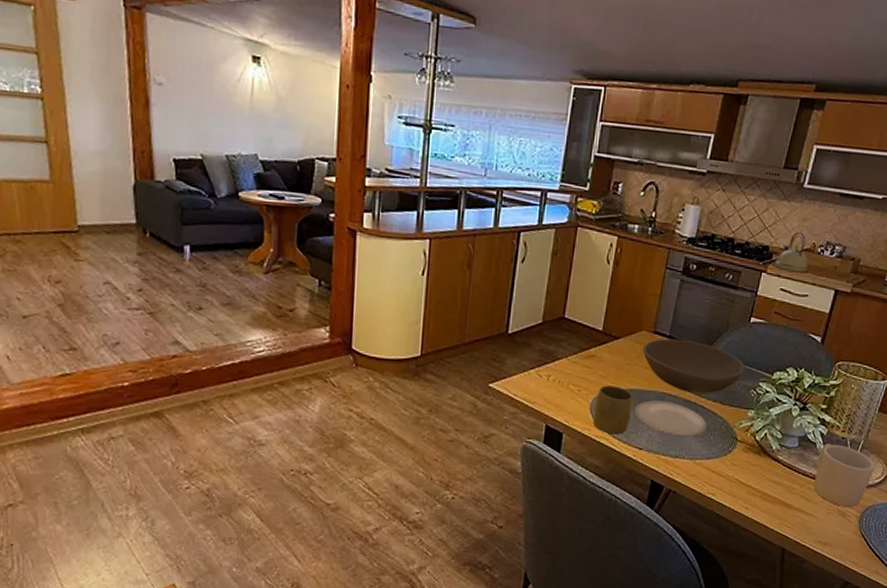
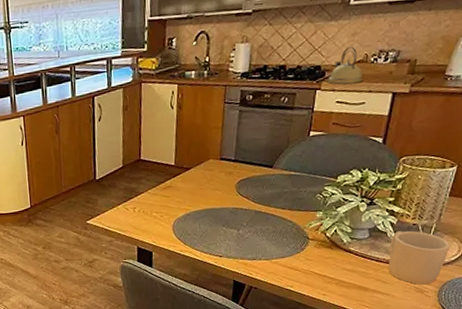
mug: present [592,385,634,435] -> none [175,208,210,248]
plate: present [634,400,706,436] -> none [211,214,278,242]
bowl: present [642,338,745,394] -> none [212,160,309,205]

